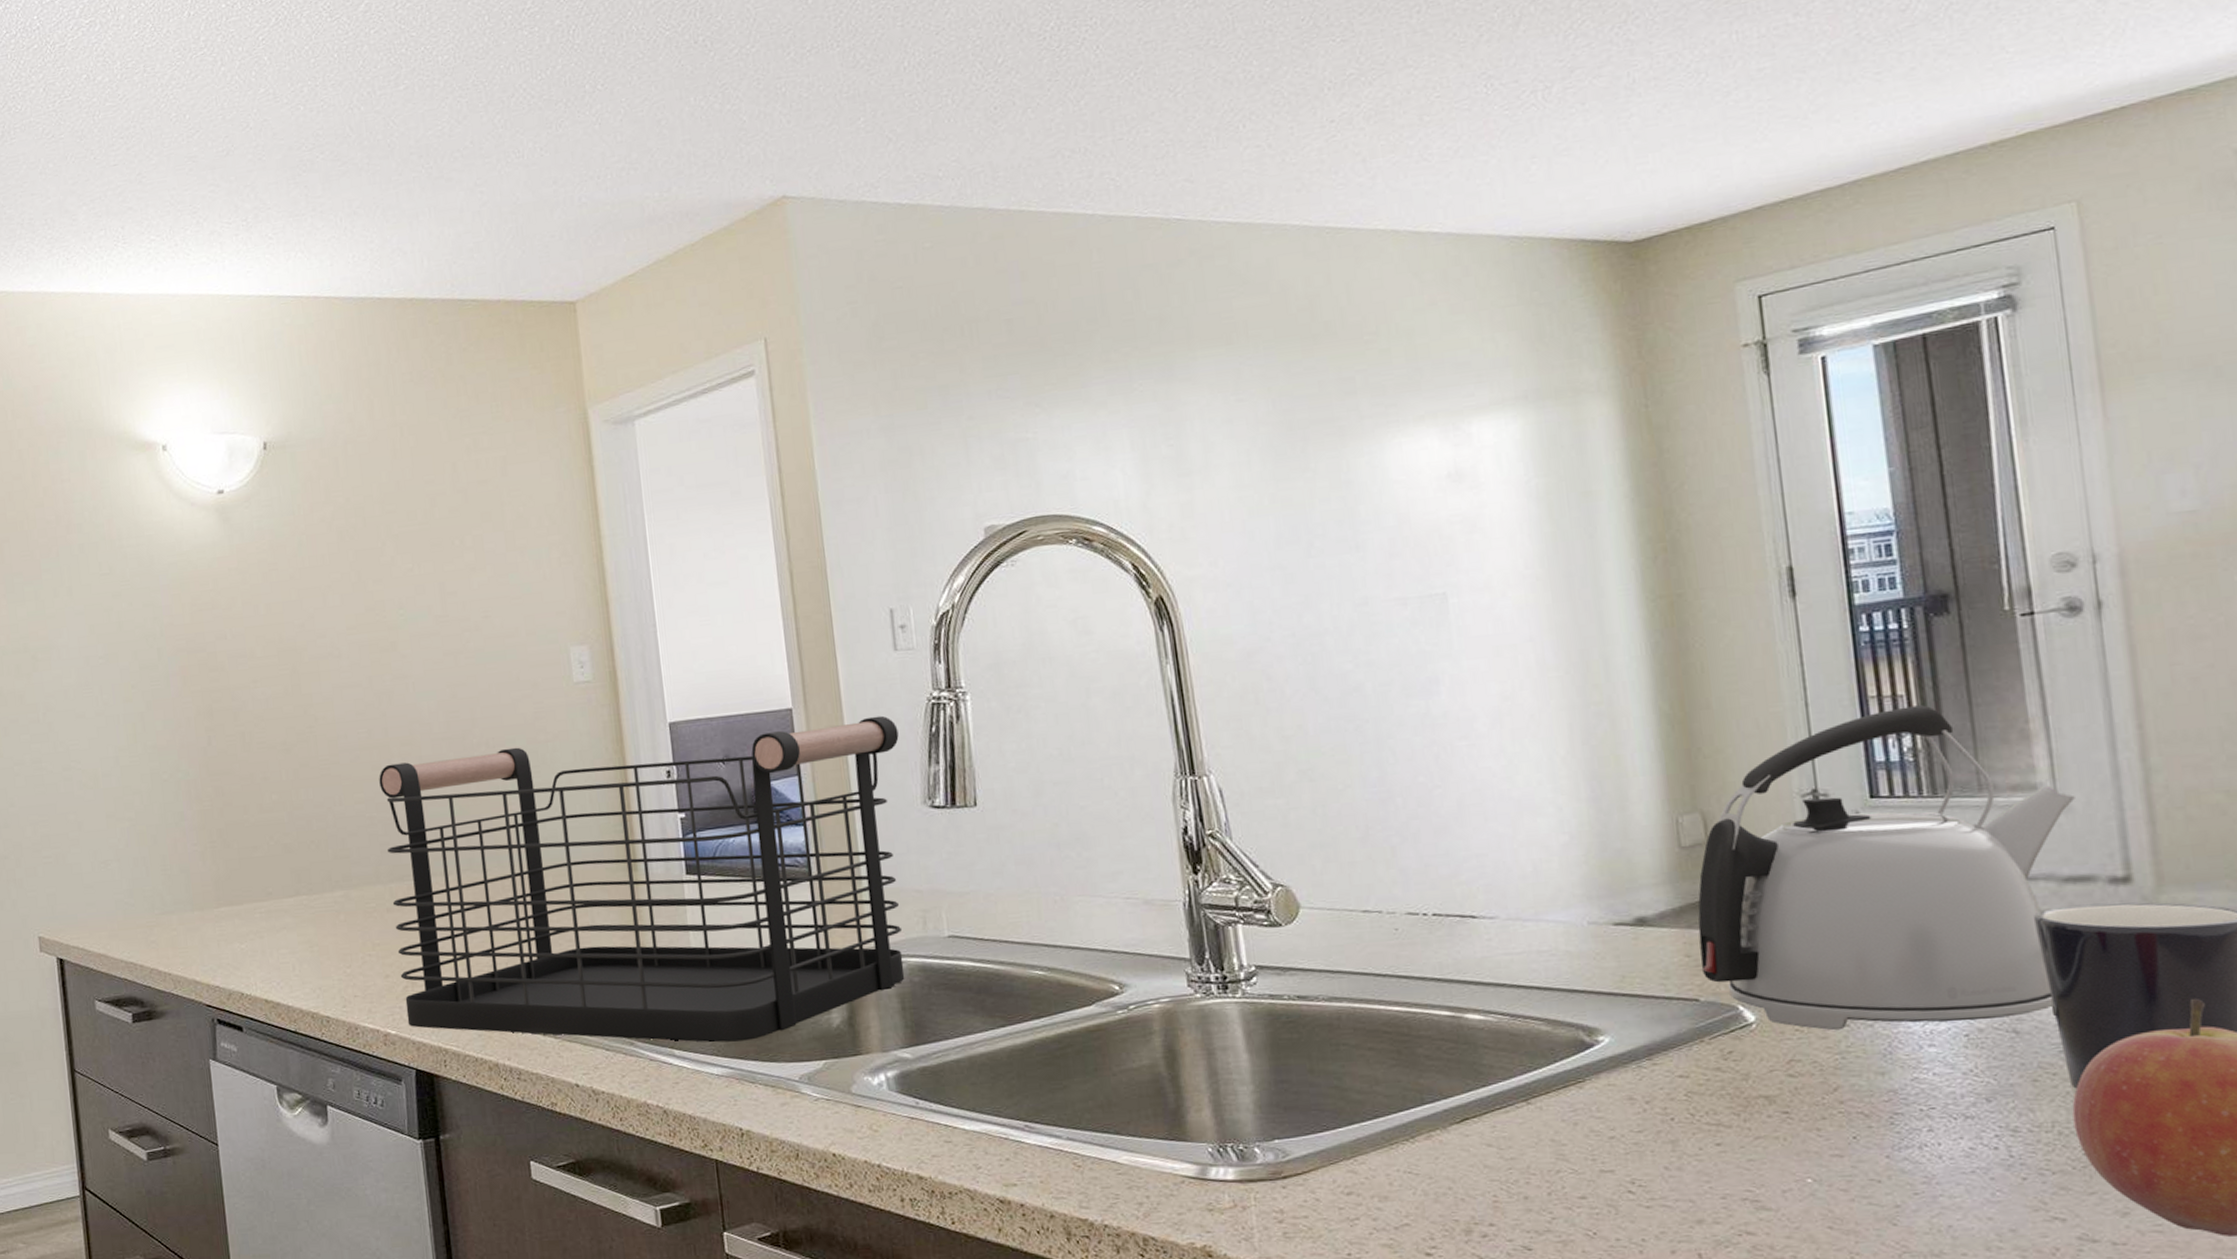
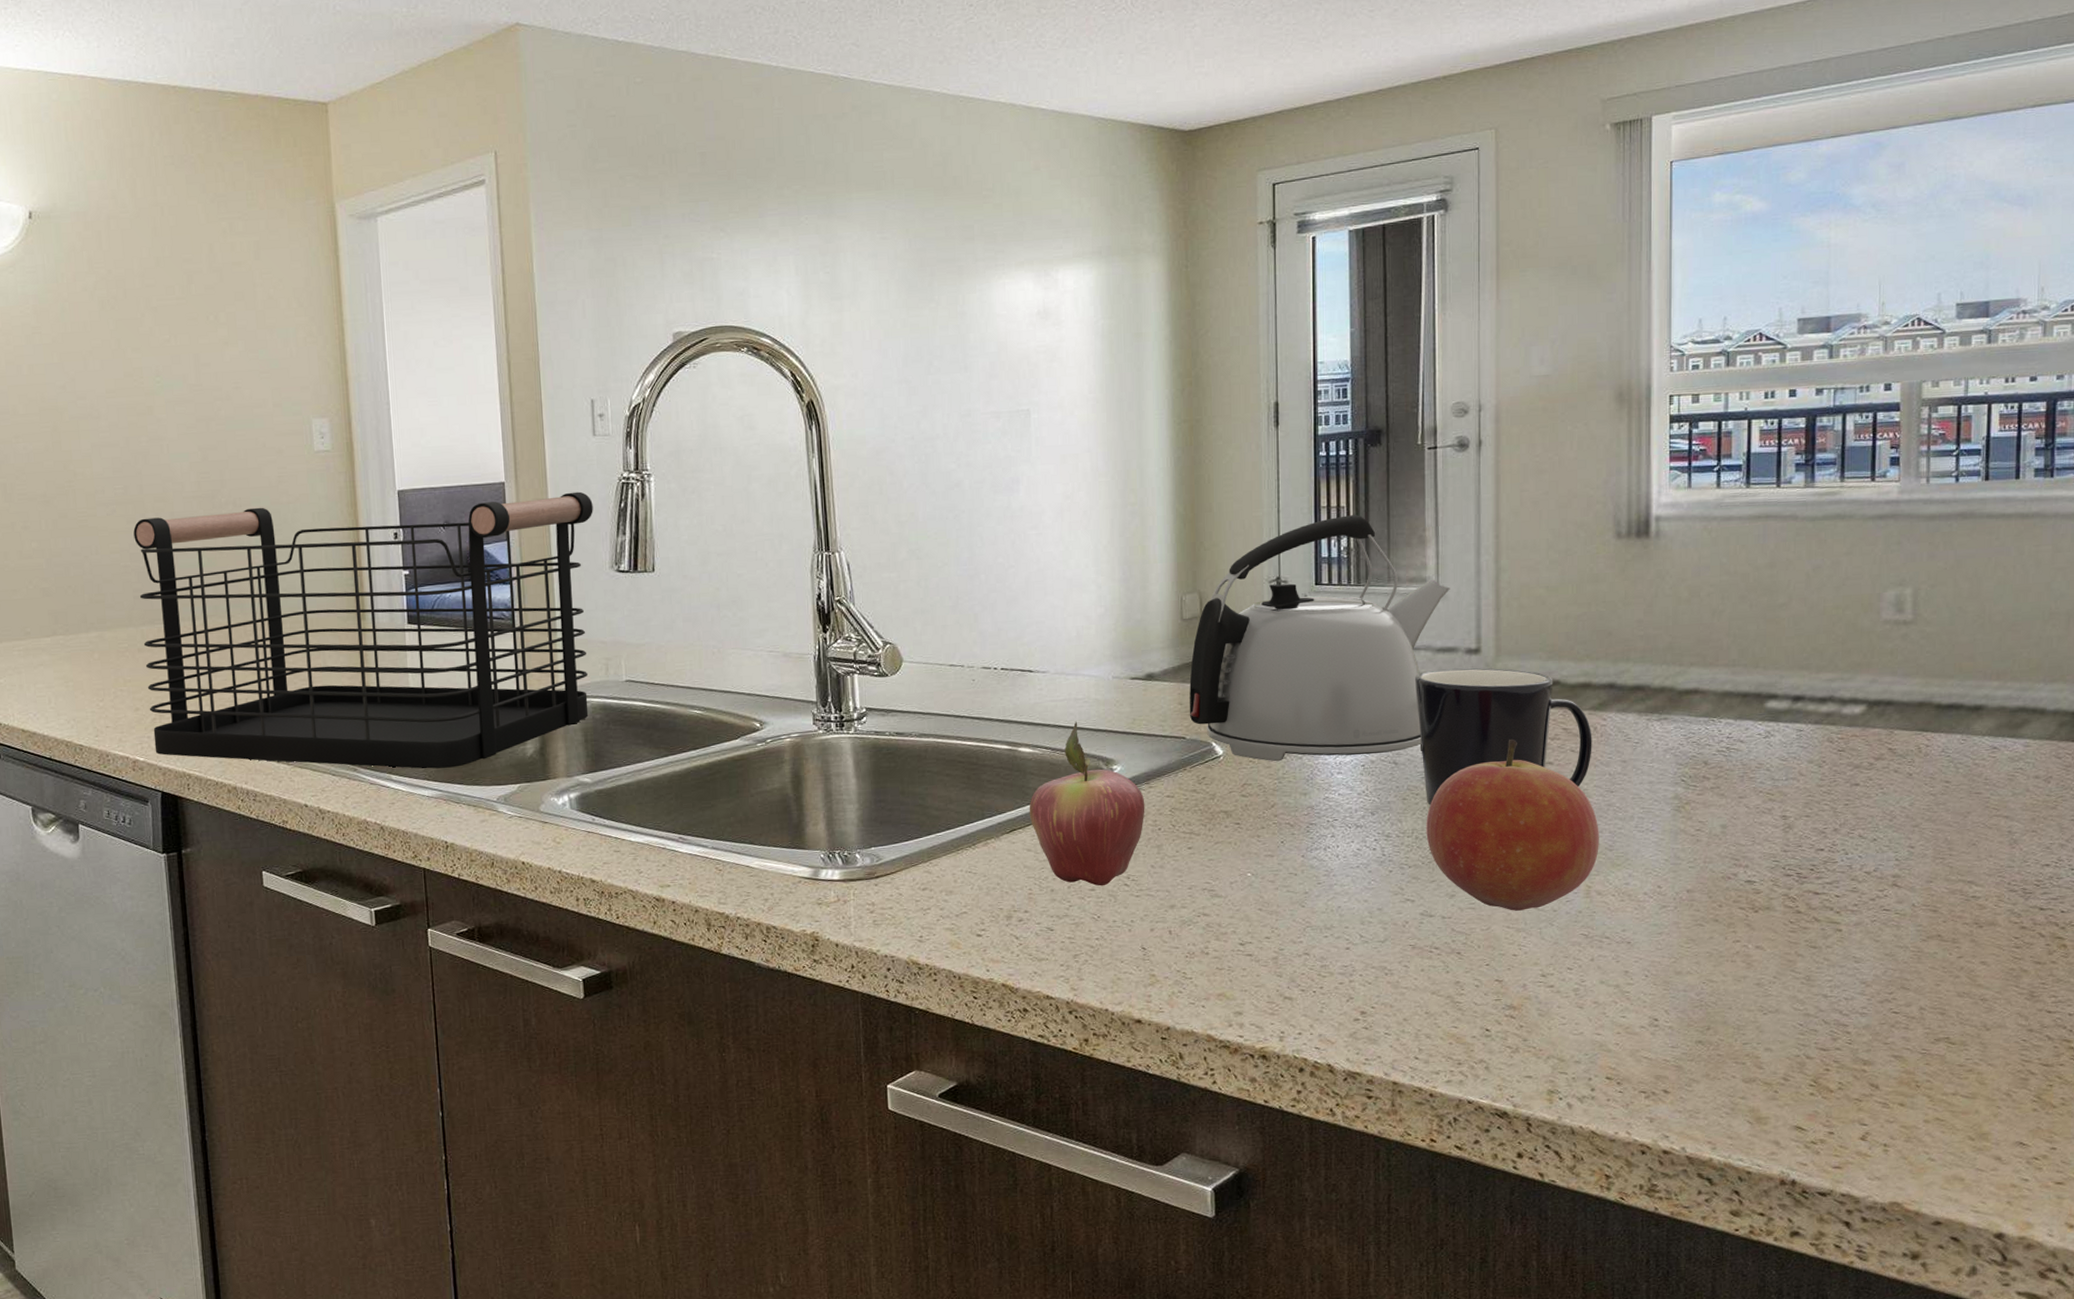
fruit: none [1484,980,1650,1193] -> present [1029,721,1145,886]

